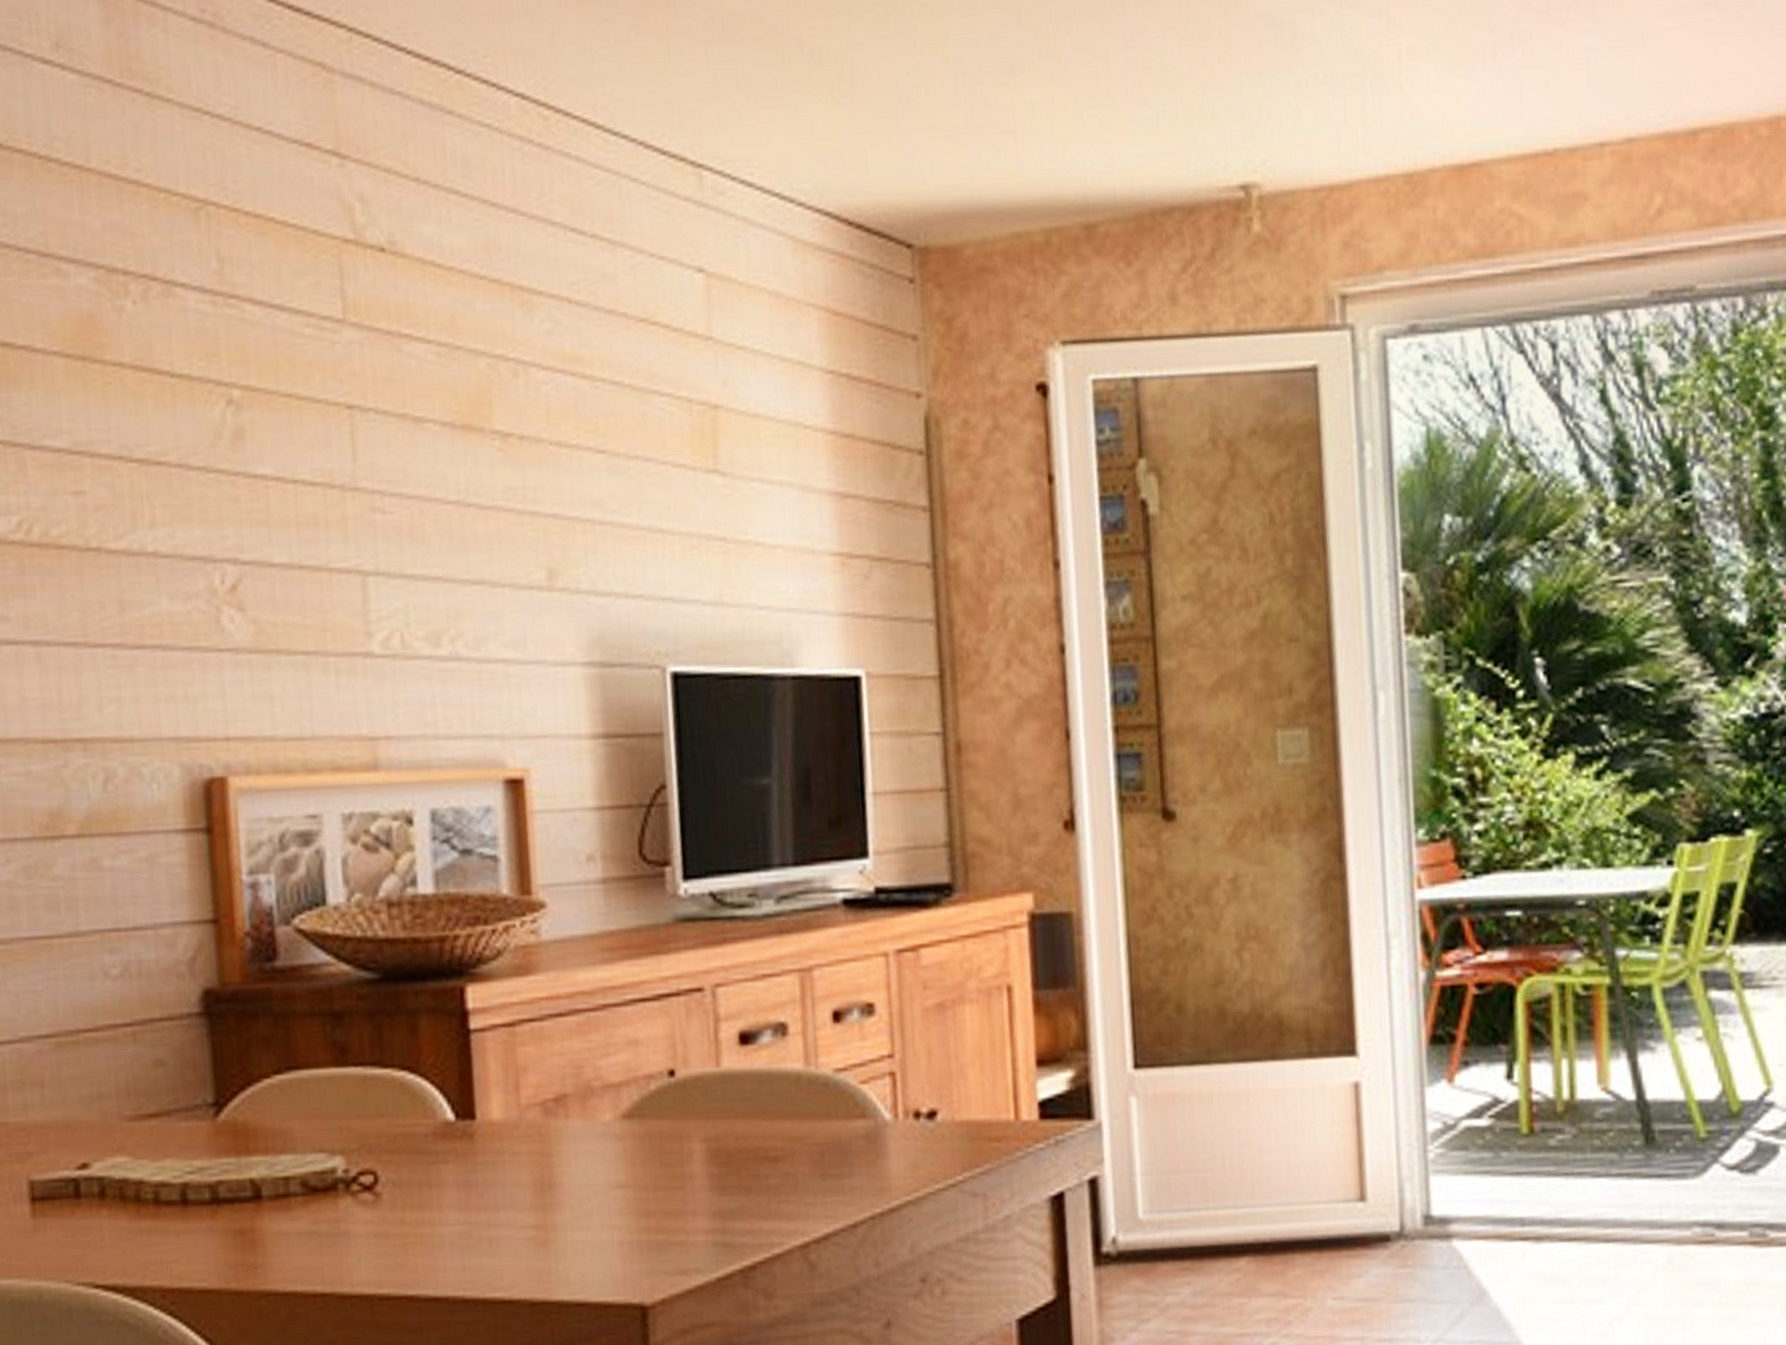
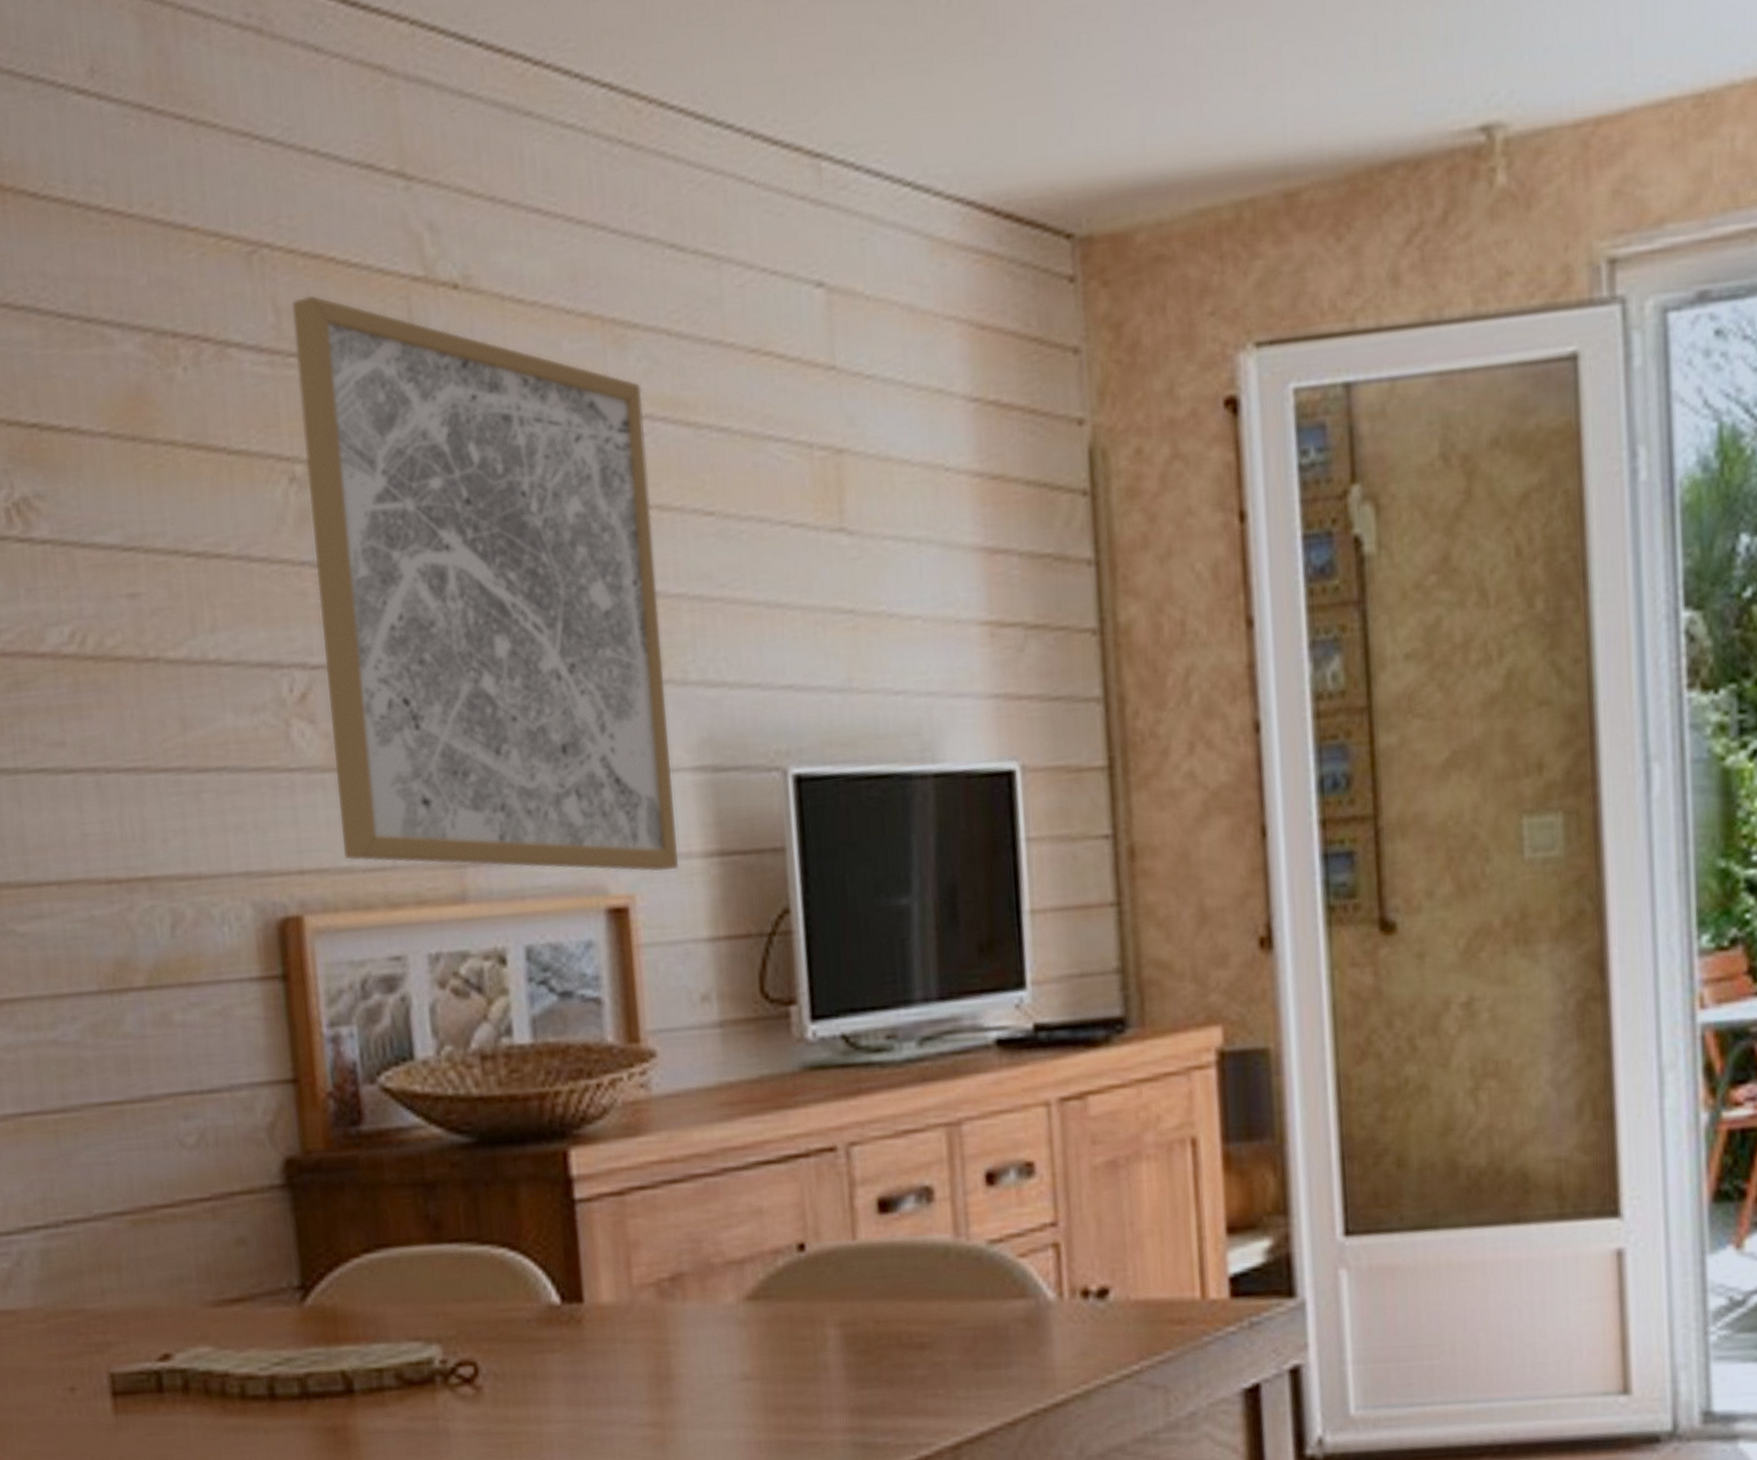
wall art: none [234,248,569,750] -> present [291,294,678,872]

